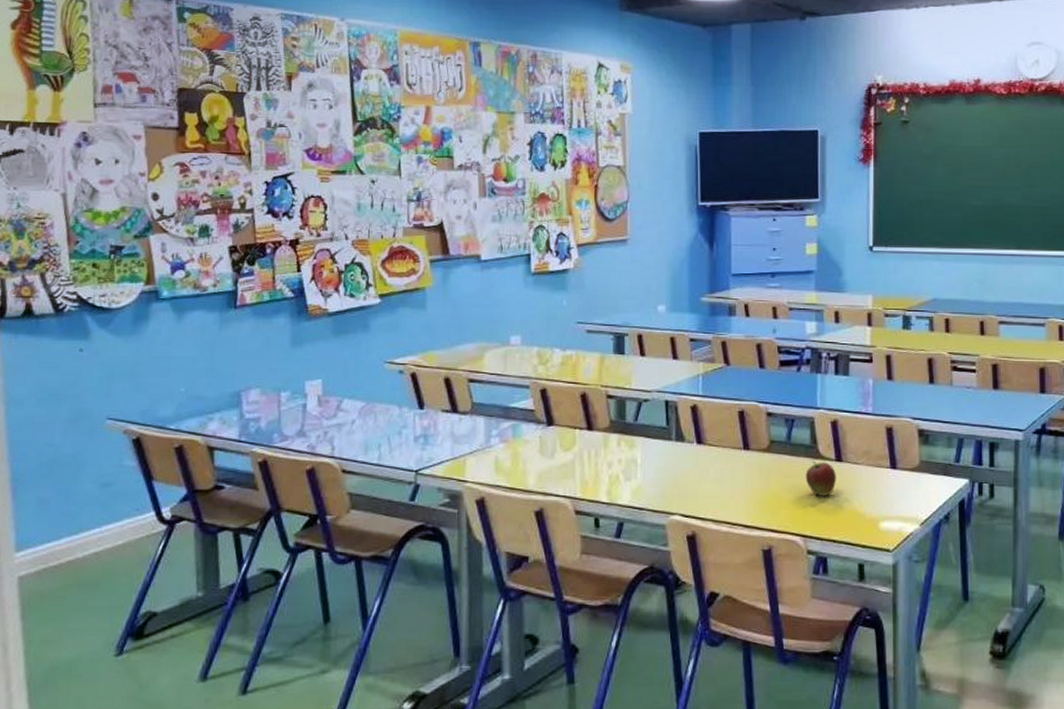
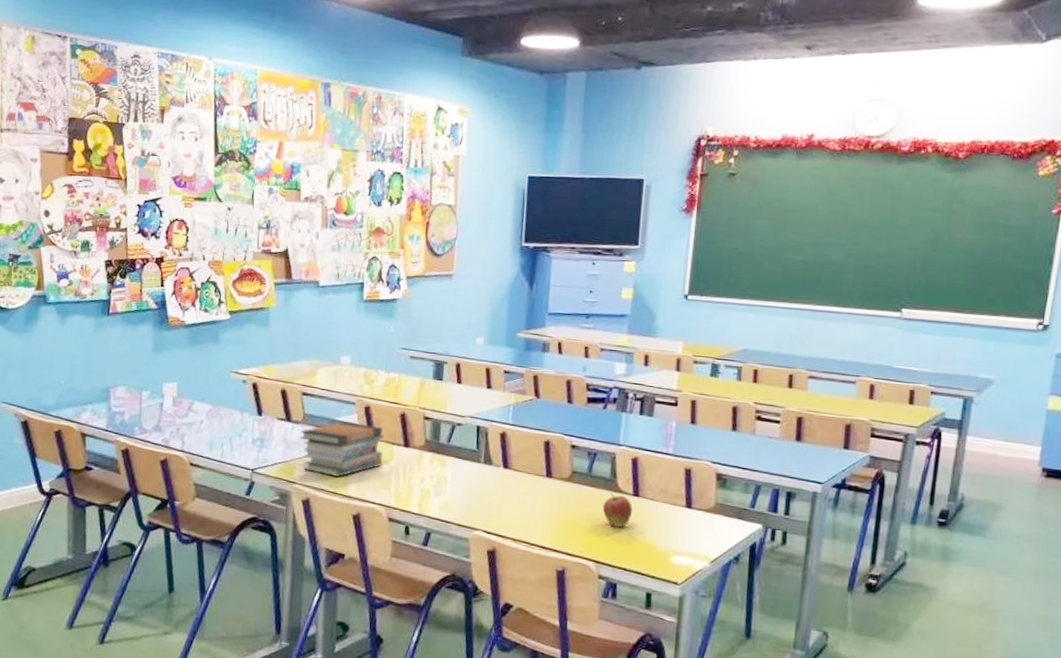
book stack: none [469,407,565,471] -> present [299,421,384,478]

